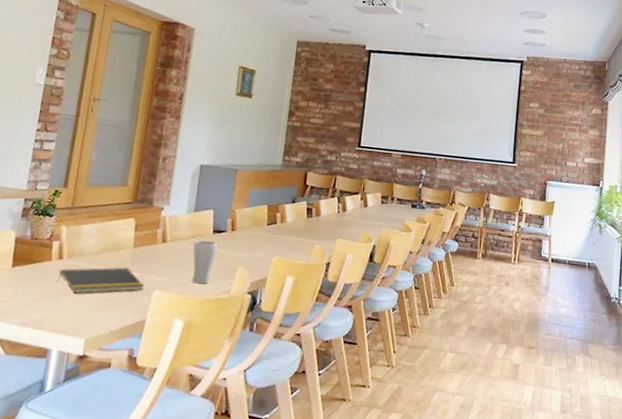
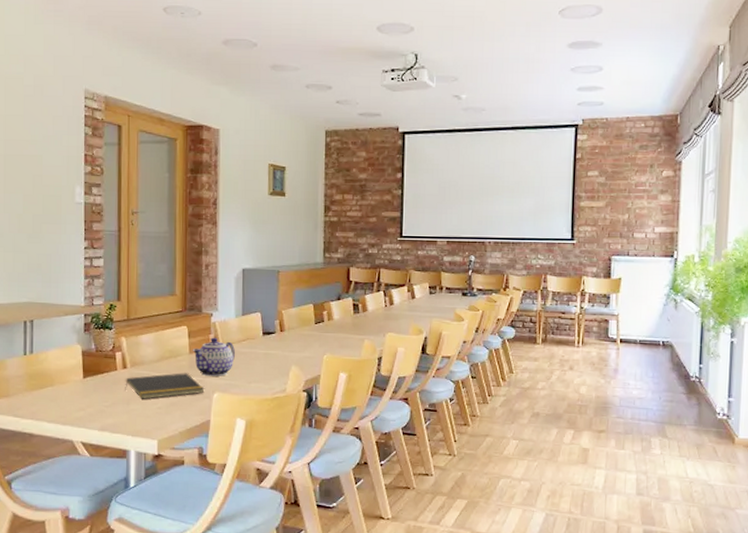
teapot: none [137,232,182,274] -> present [192,337,235,376]
drinking glass: present [191,240,218,284] -> none [246,343,269,385]

